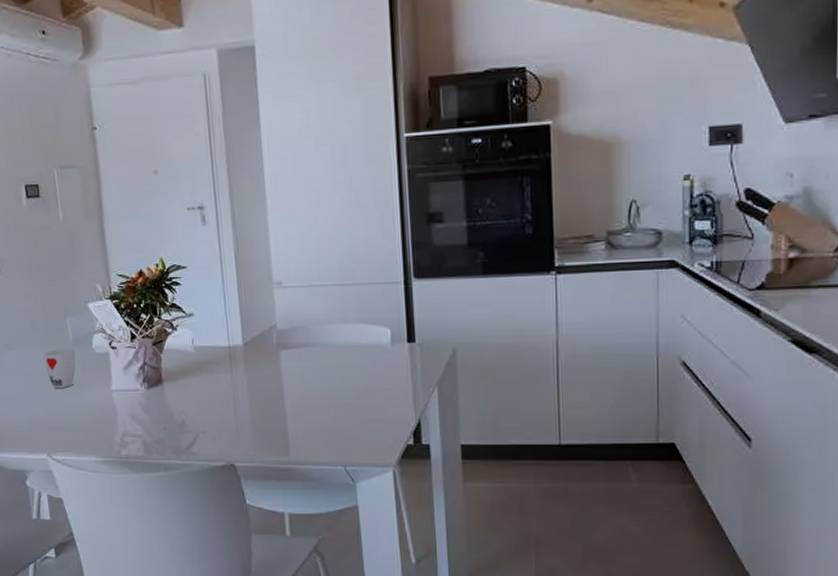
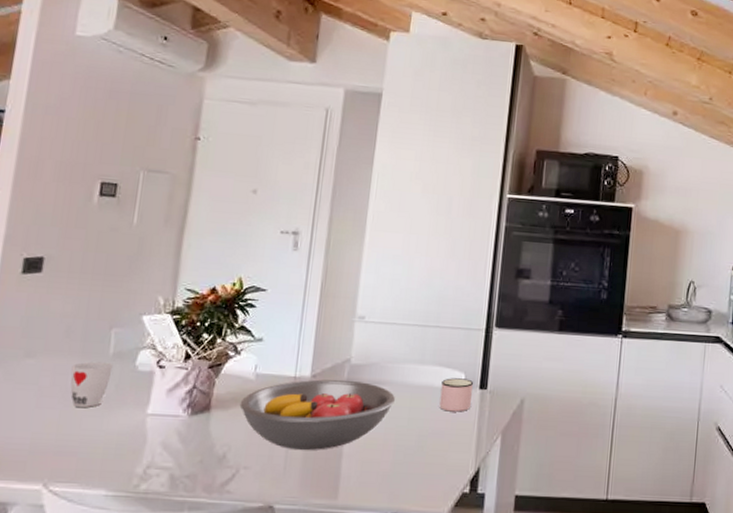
fruit bowl: none [186,345,326,414] -> present [239,379,395,451]
mug: none [368,334,401,368] -> present [439,378,474,412]

